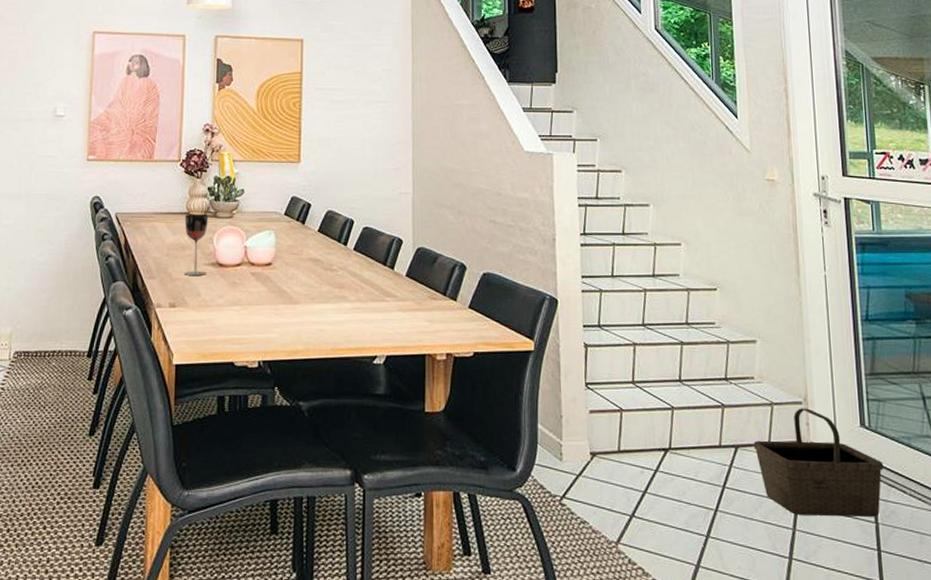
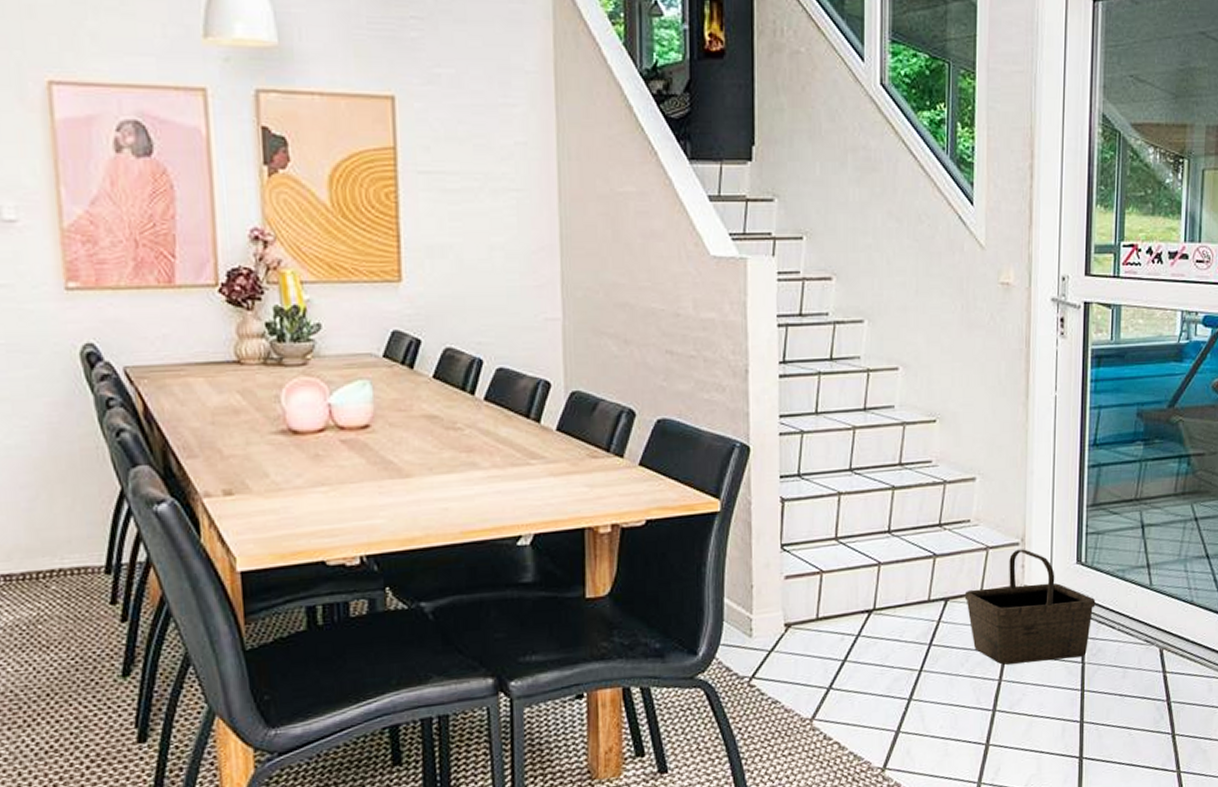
wineglass: present [184,214,208,276] -> none [233,362,274,450]

